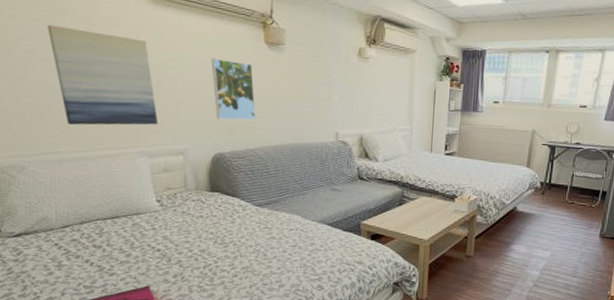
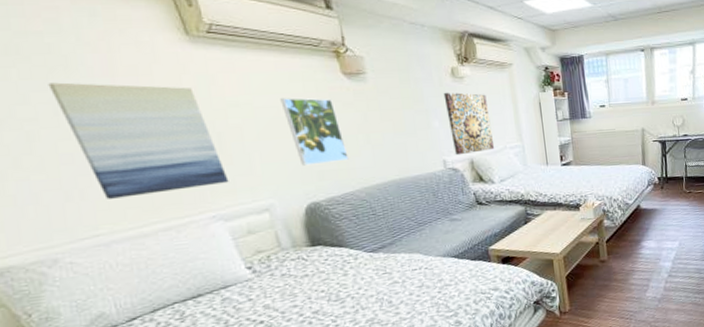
wall art: none [347,70,386,130] -> present [443,92,495,156]

